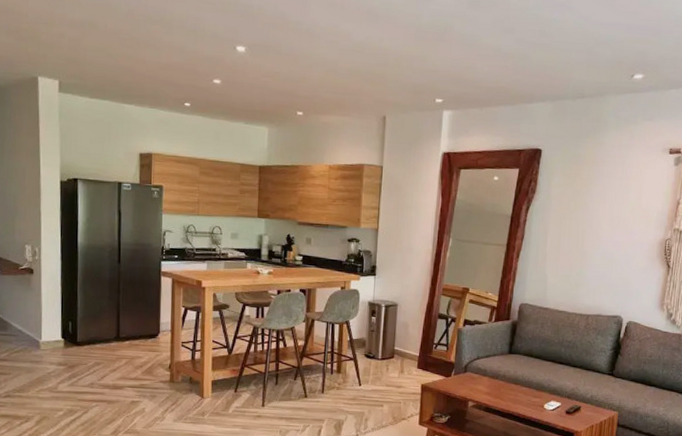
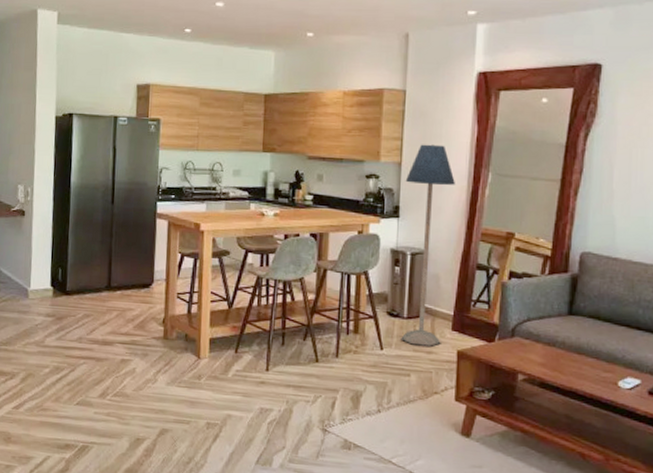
floor lamp: none [376,213,422,382] -> present [401,144,455,346]

